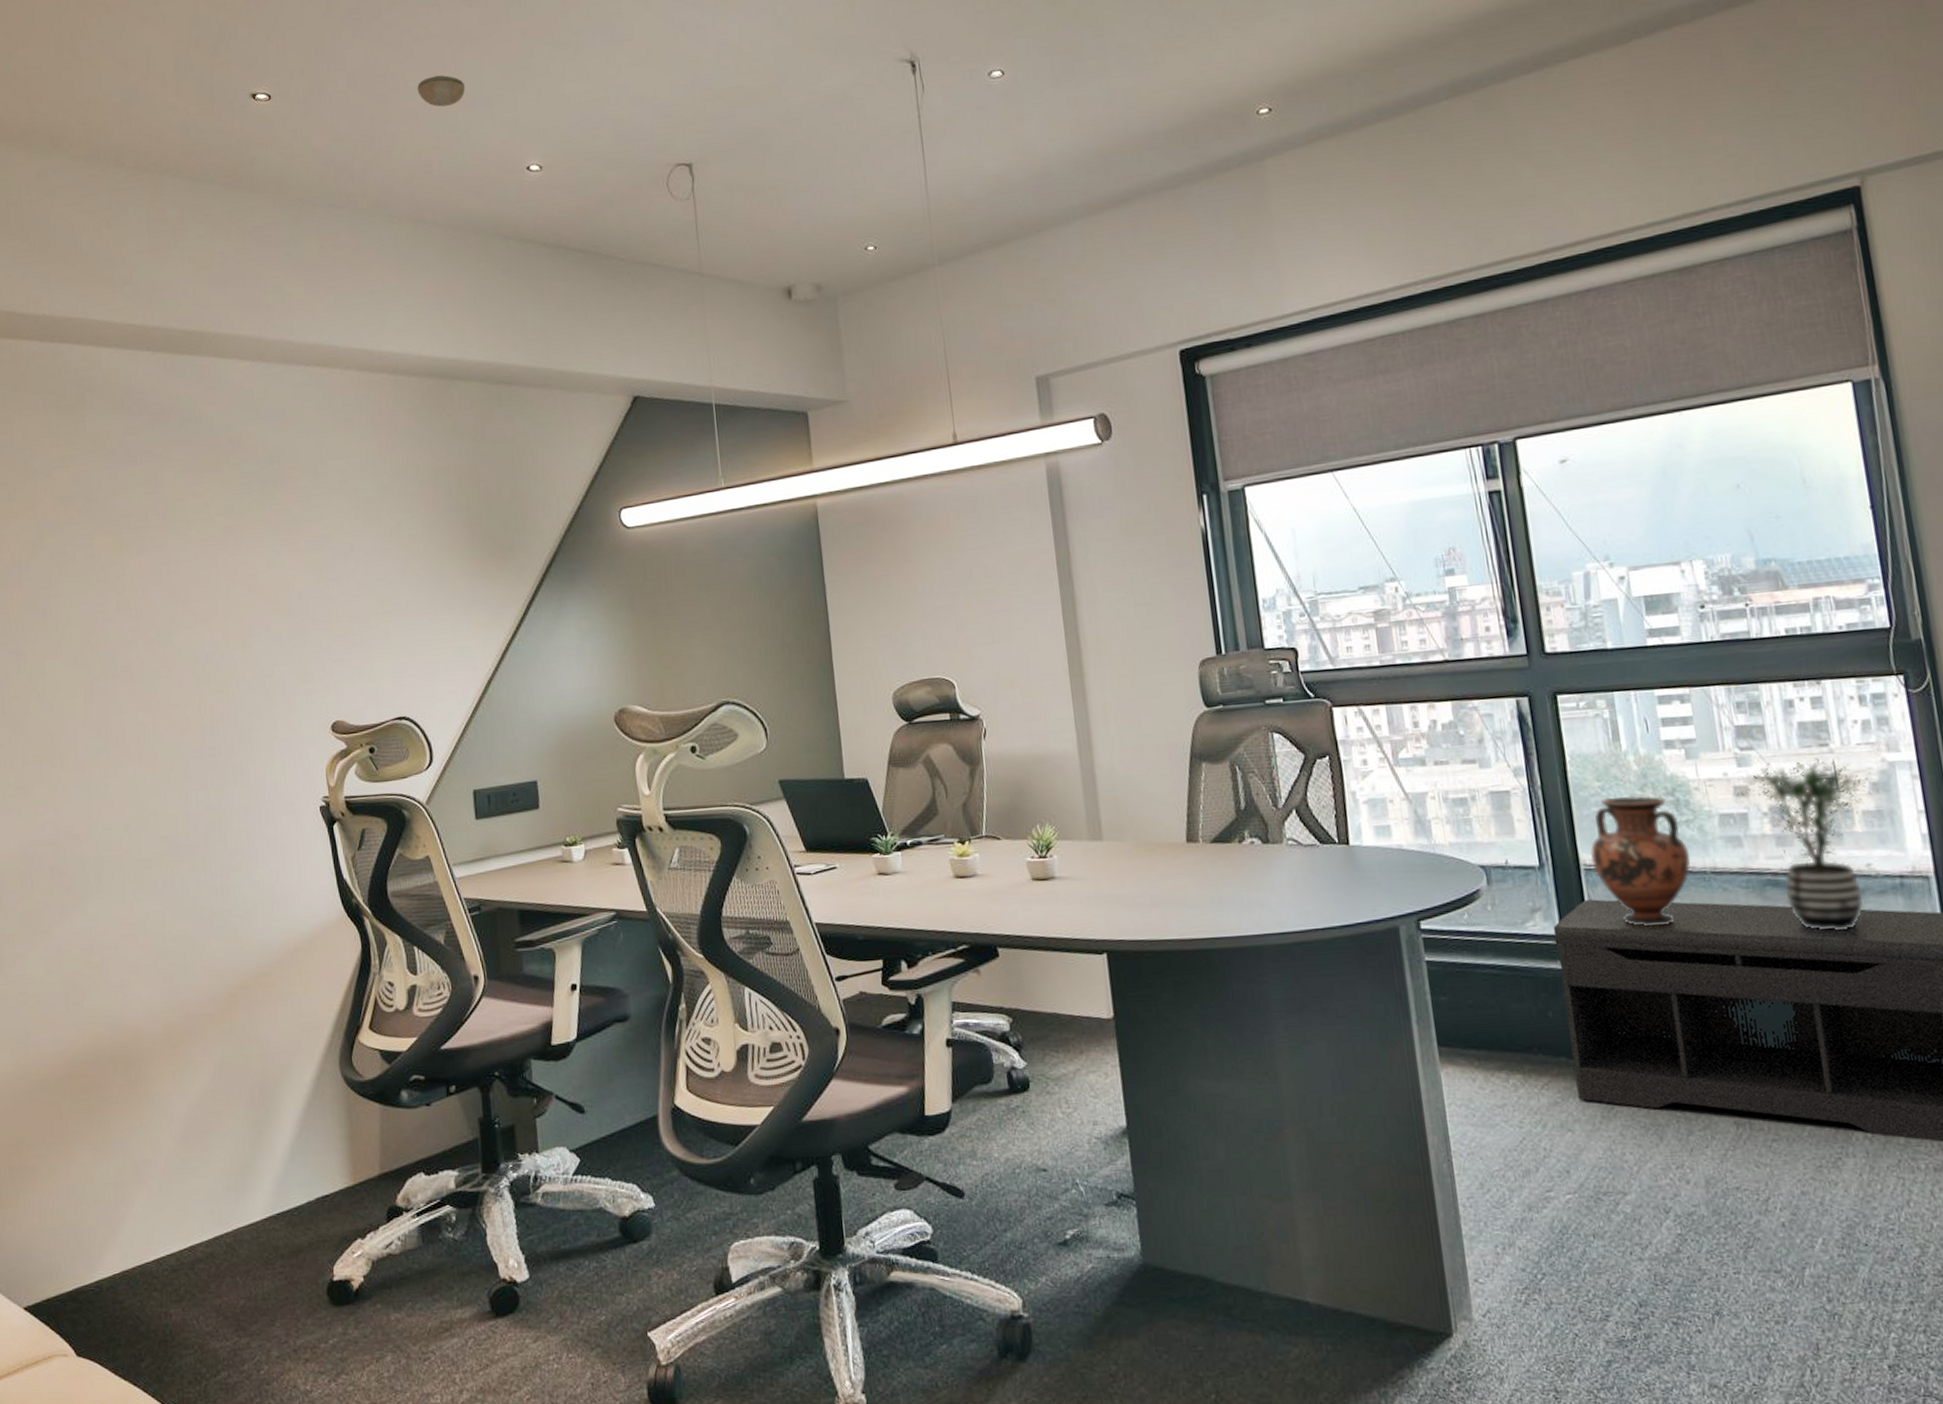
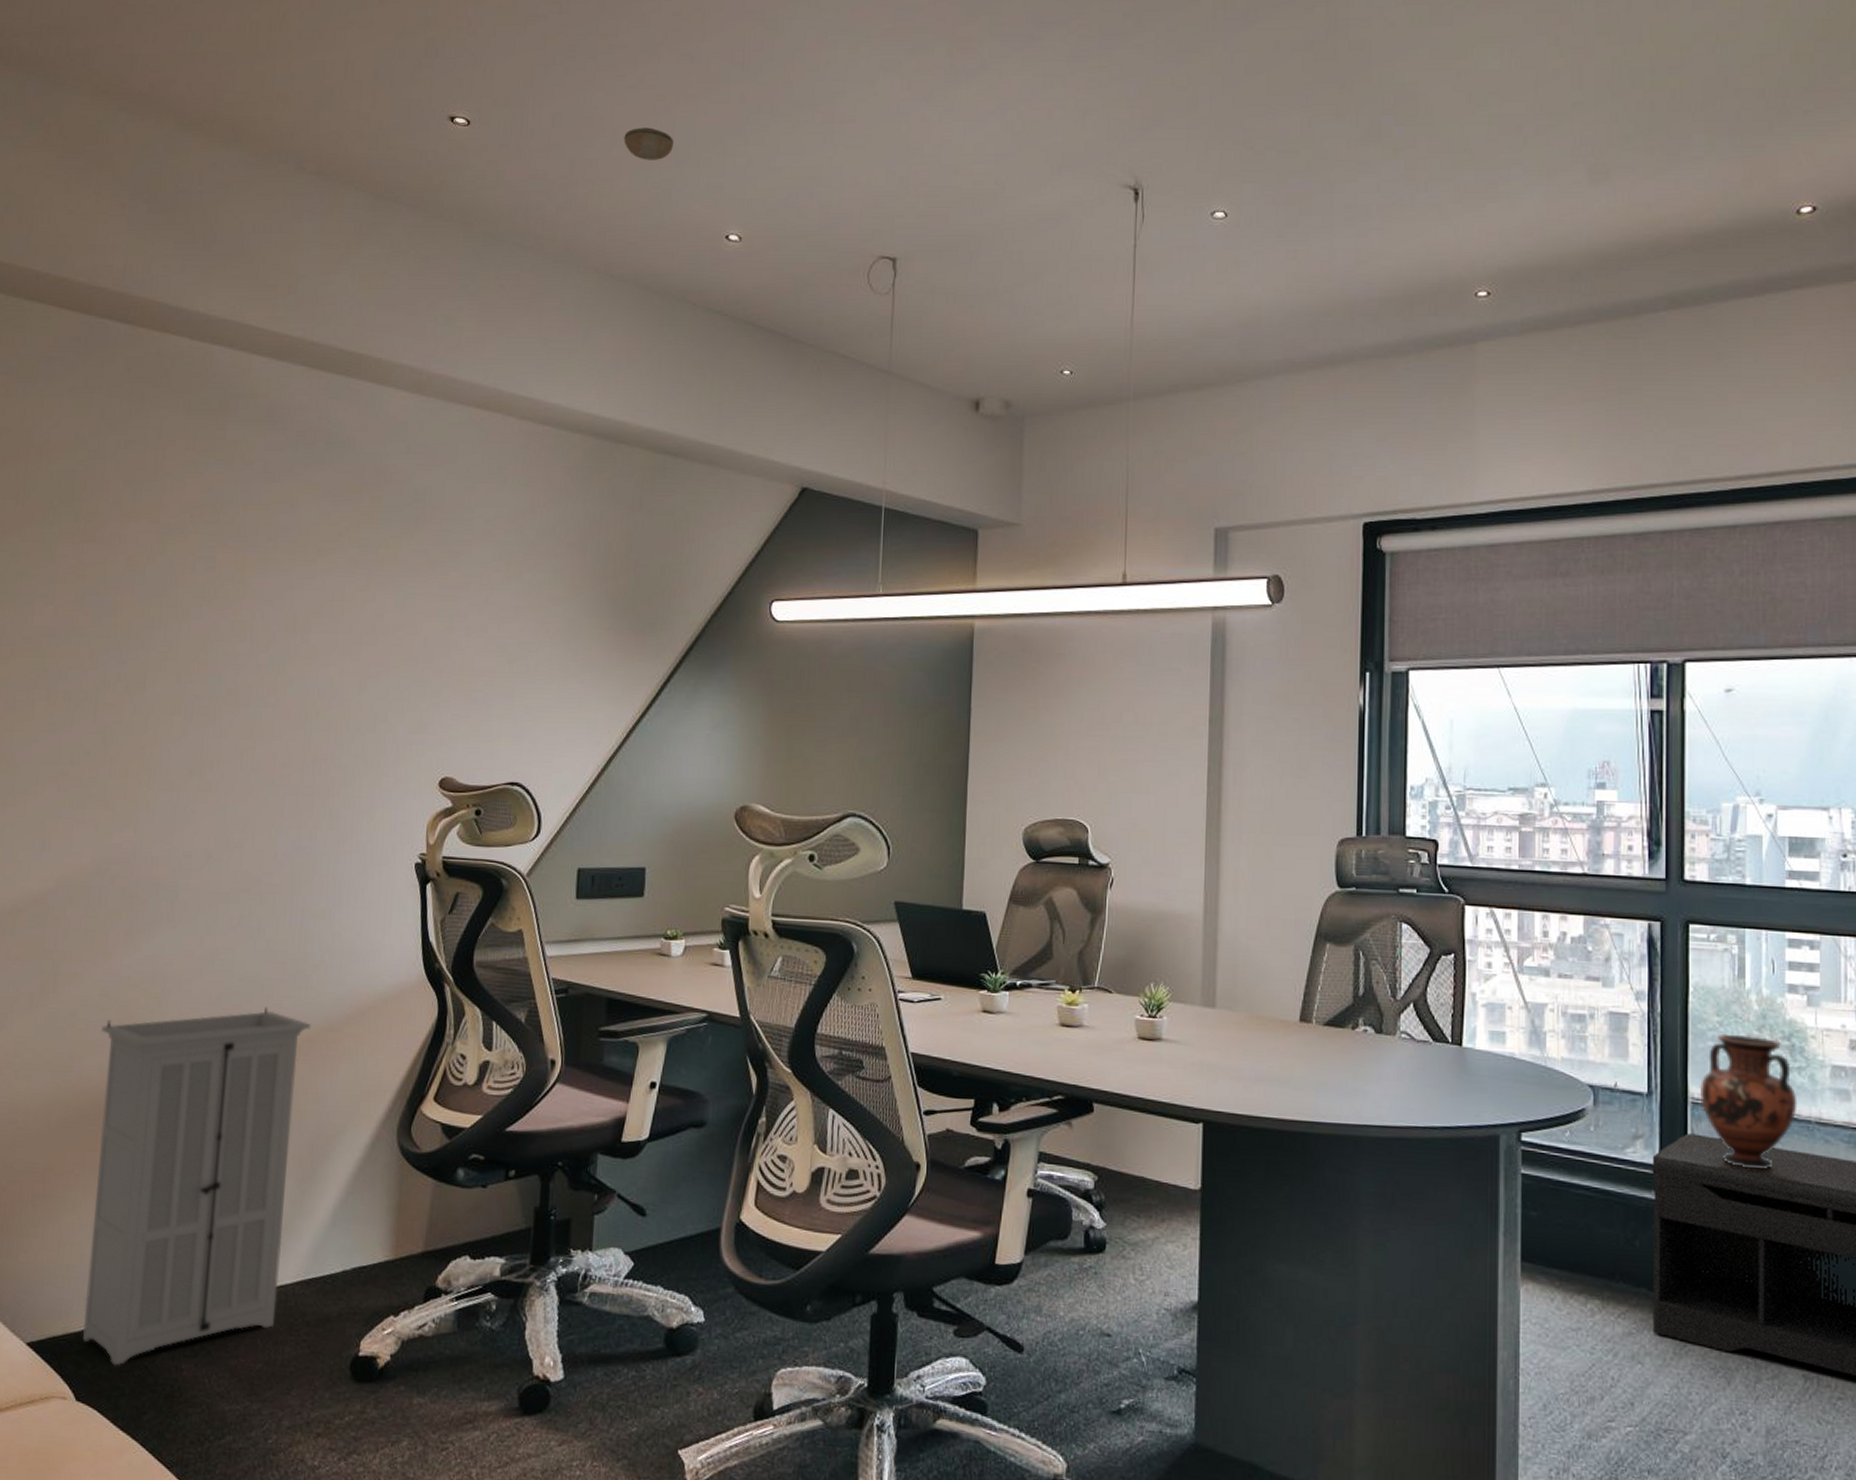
storage cabinet: none [51,962,251,1319] -> present [83,1007,312,1366]

